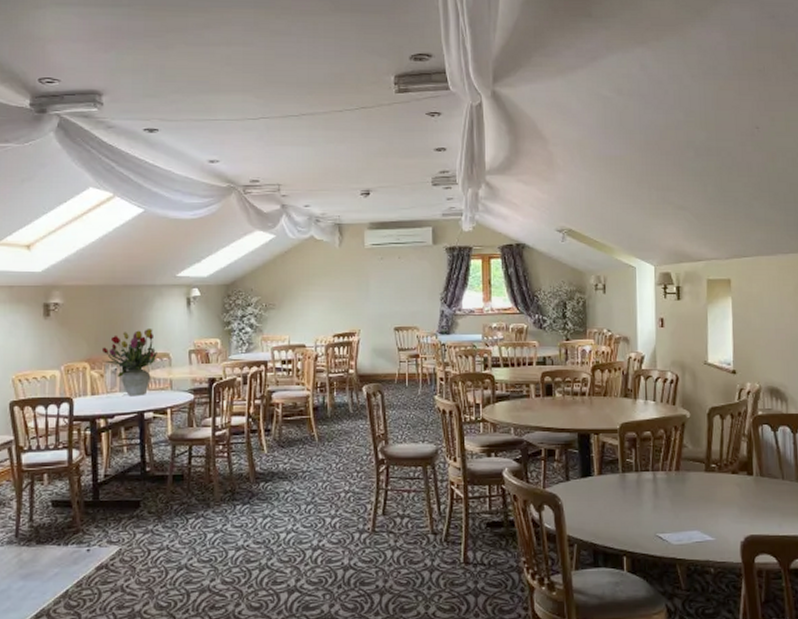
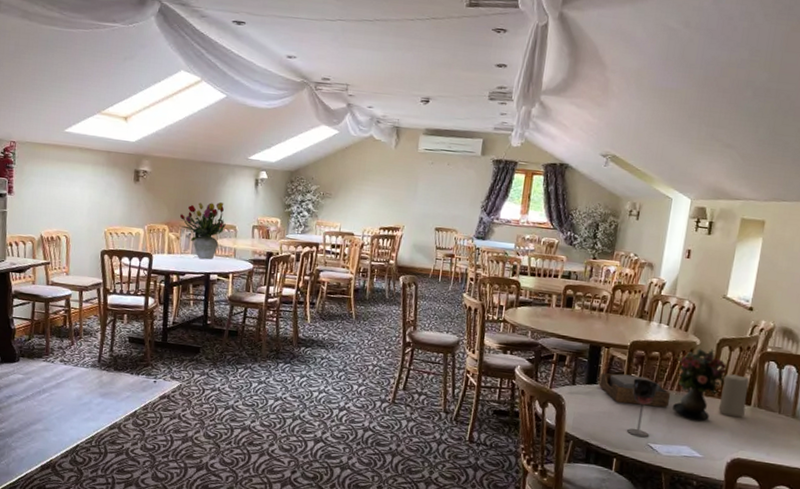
napkin holder: none [593,460,671,493] -> present [598,373,671,408]
wineglass: none [629,463,657,529] -> present [627,378,658,438]
bouquet: none [669,420,723,501] -> present [672,348,728,422]
candle: none [721,444,749,491] -> present [718,374,749,418]

